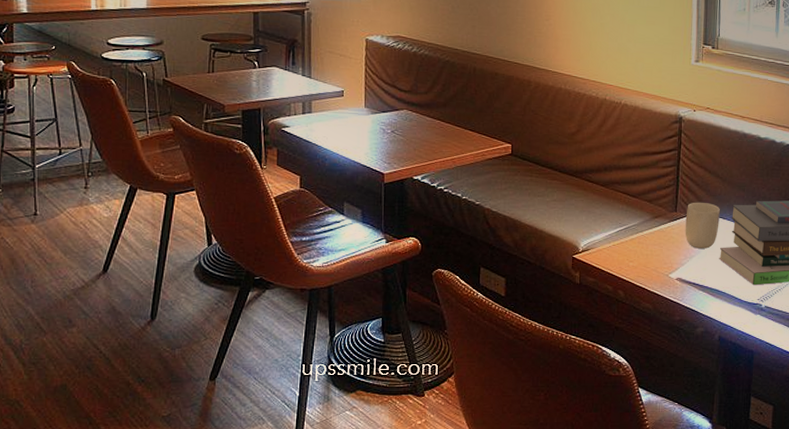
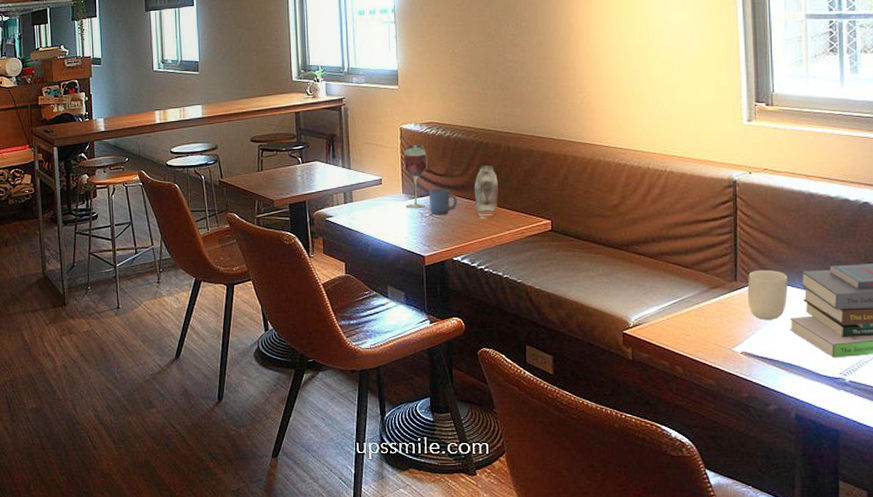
wineglass: none [366,57,393,125] -> present [403,144,428,209]
mug: none [391,105,421,133] -> present [428,188,457,216]
vase: none [437,85,463,139] -> present [474,165,499,219]

